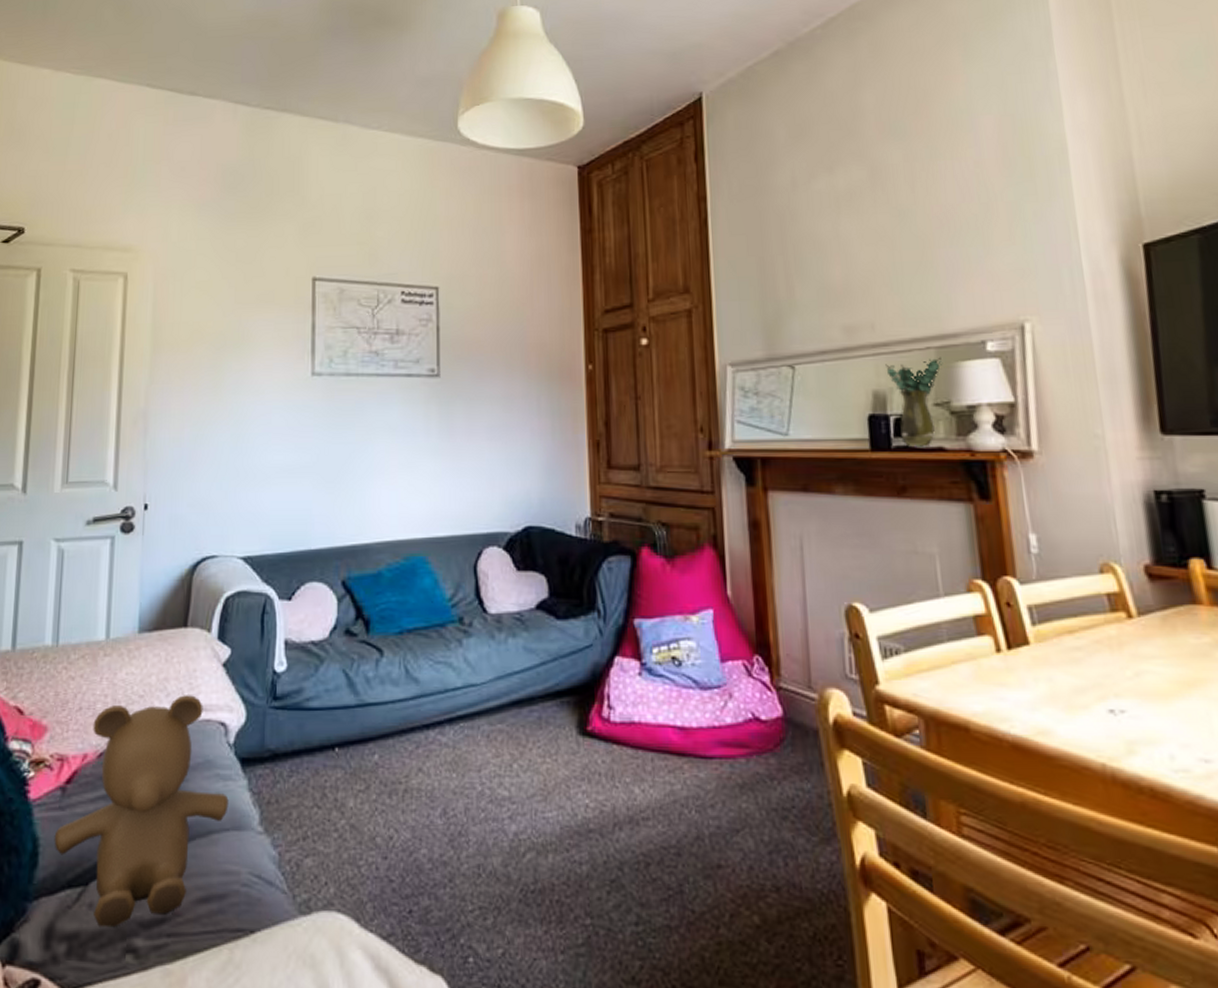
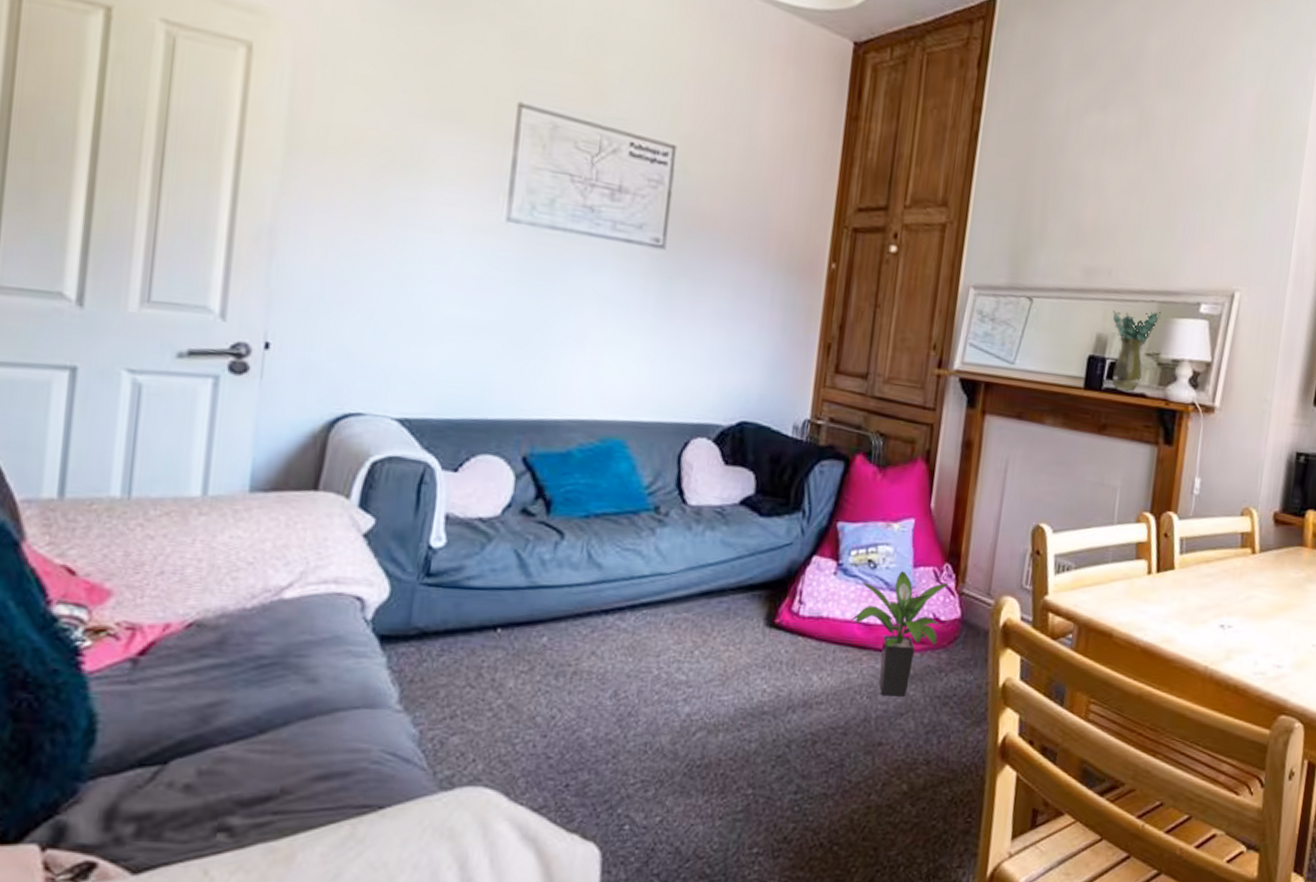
teddy bear: present [54,695,229,928] -> none [119,565,361,807]
potted plant: none [663,667,768,810] -> present [850,571,949,697]

